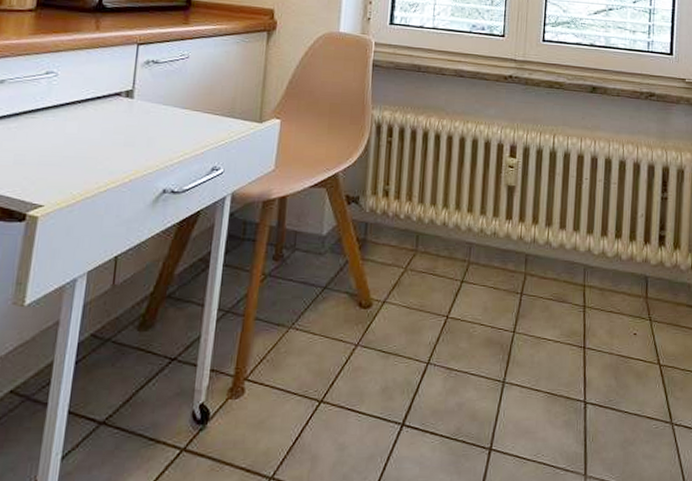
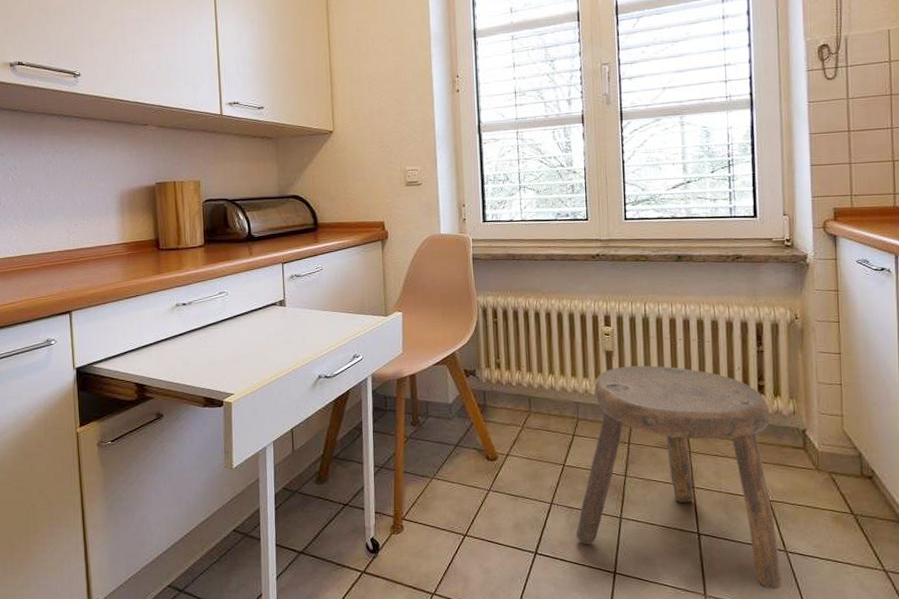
stool: none [451,204,668,469] -> present [576,365,782,590]

